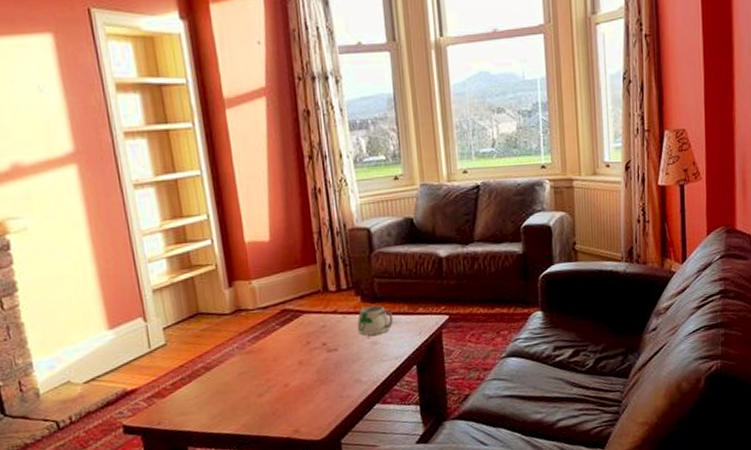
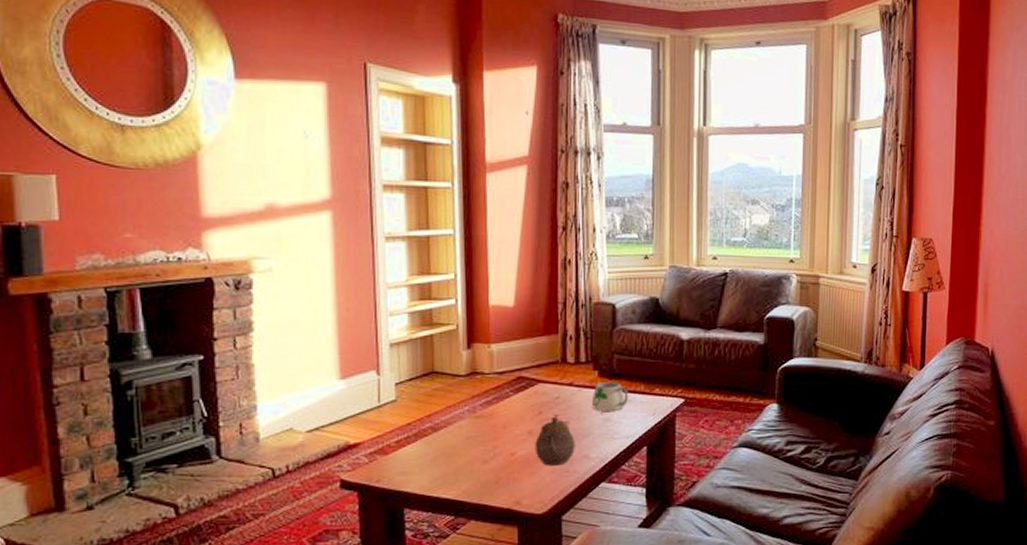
teapot: none [306,344,347,393] -> present [535,416,575,466]

